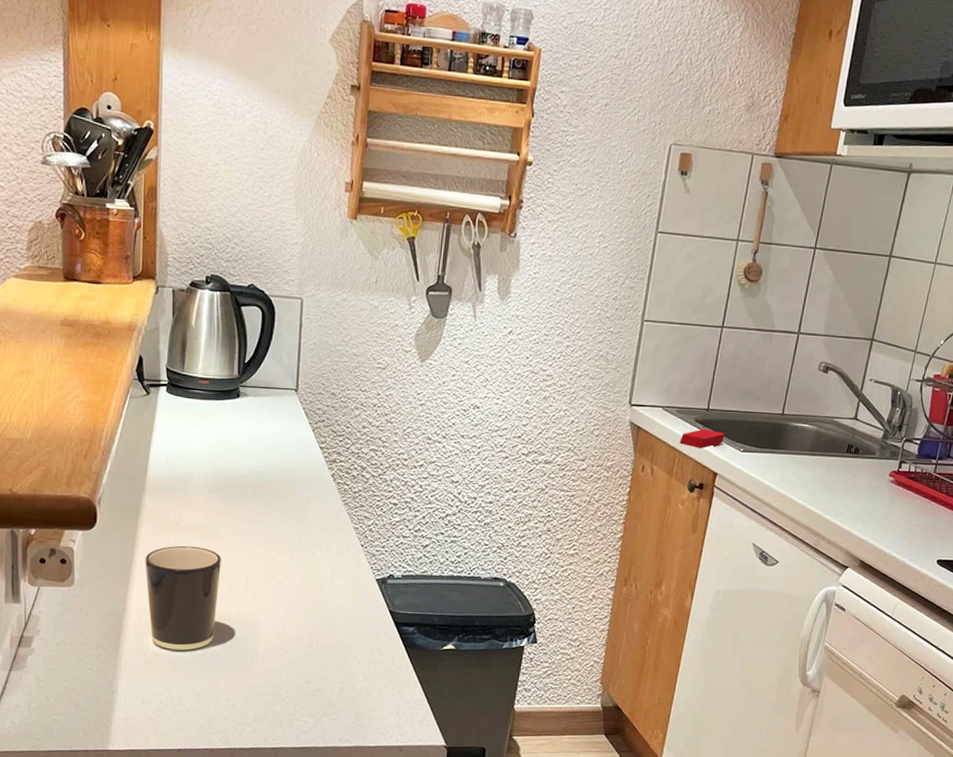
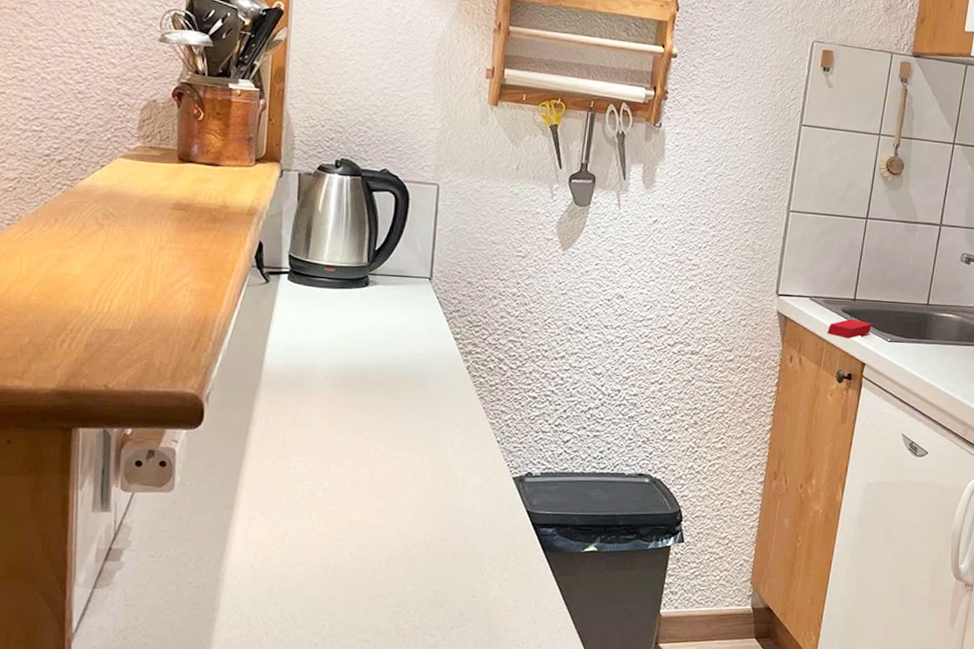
mug: present [145,545,221,651] -> none [256,444,343,560]

